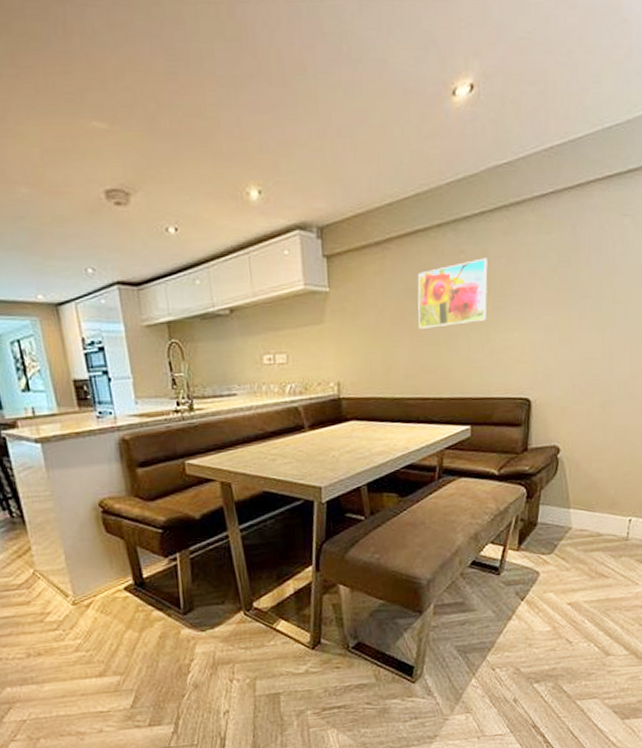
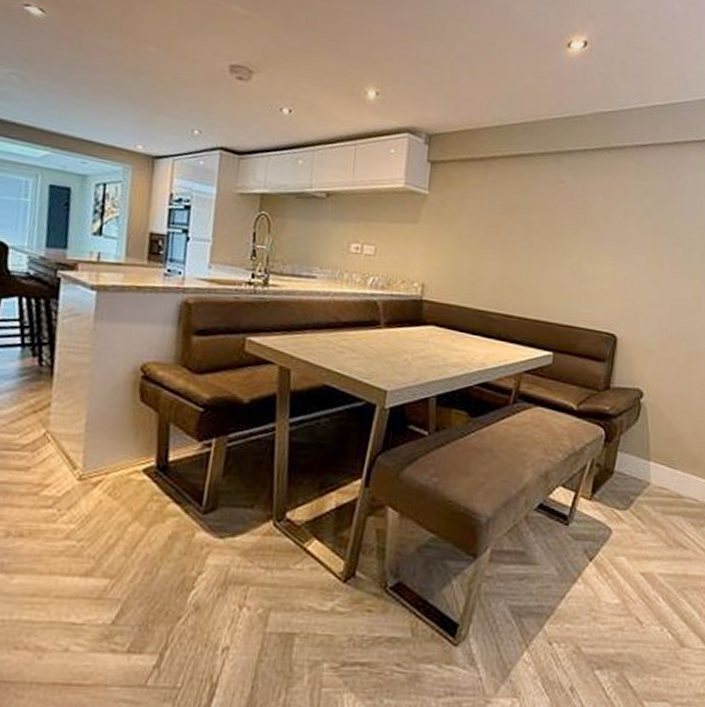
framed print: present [417,258,488,329] -> none [512,190,586,250]

